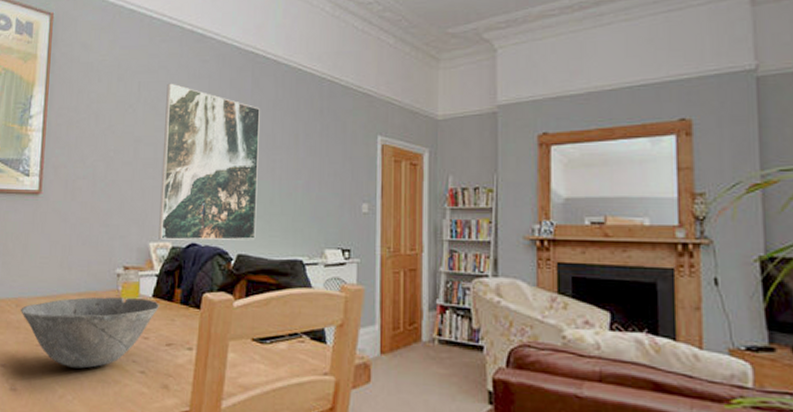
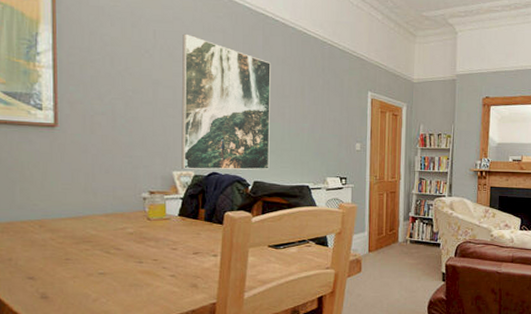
bowl: present [21,297,159,369] -> none [45,217,185,276]

